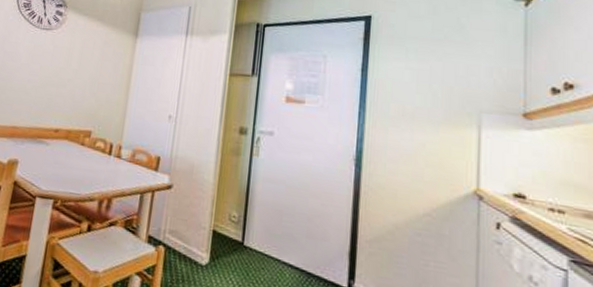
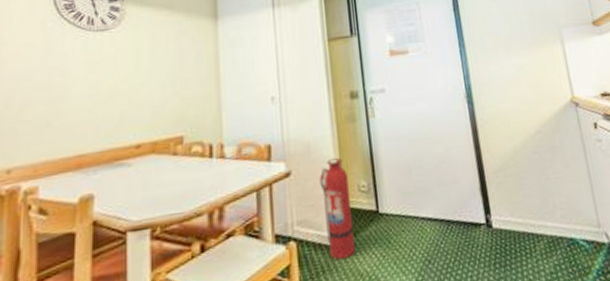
fire extinguisher: none [192,183,223,276] -> present [319,158,356,260]

